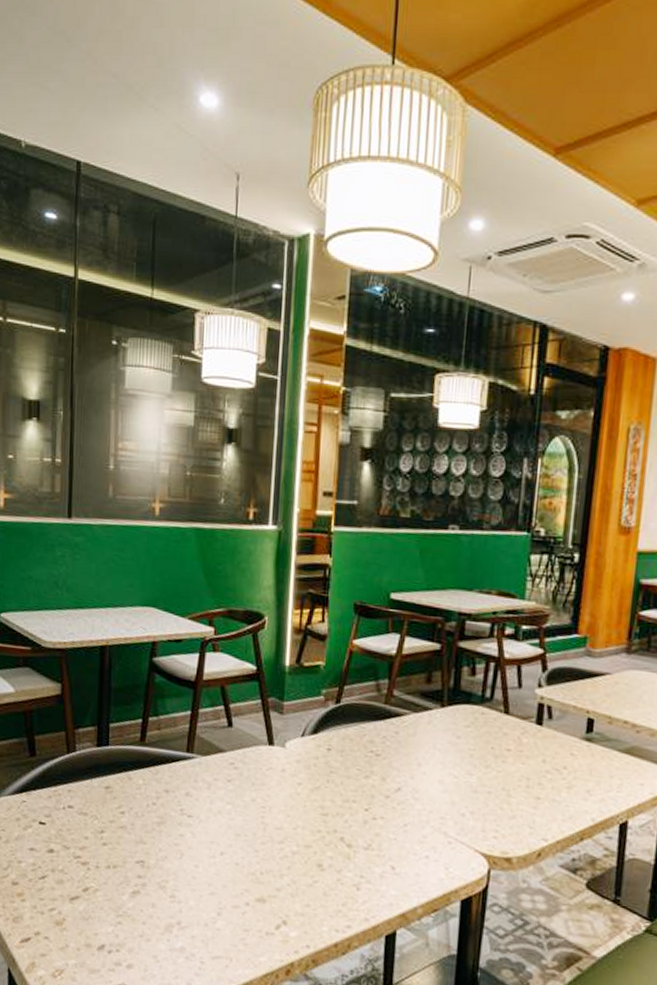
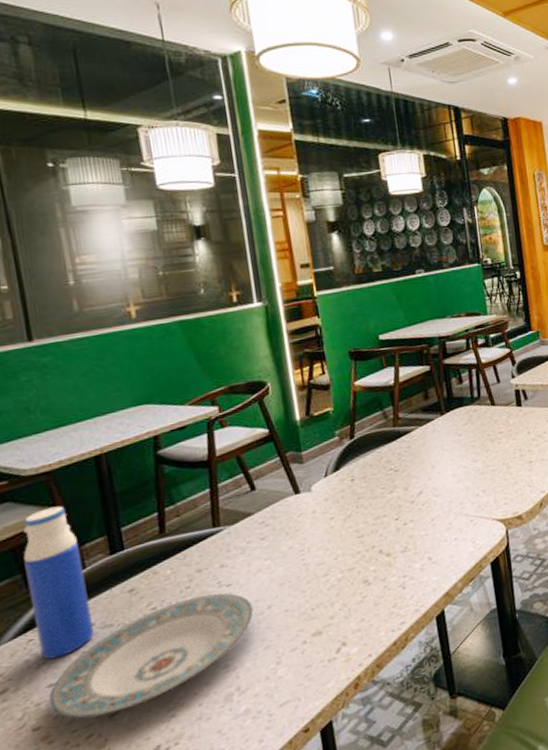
plate: none [28,814,207,899] -> present [48,593,254,719]
water bottle: none [29,683,74,827] -> present [22,505,94,659]

